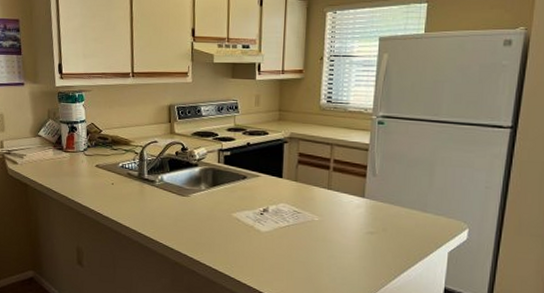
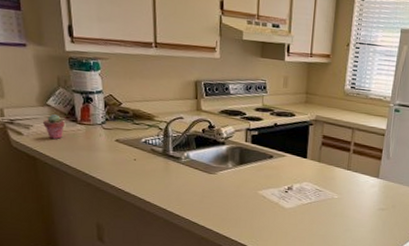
potted succulent: none [34,144,52,166] -> present [42,114,65,139]

